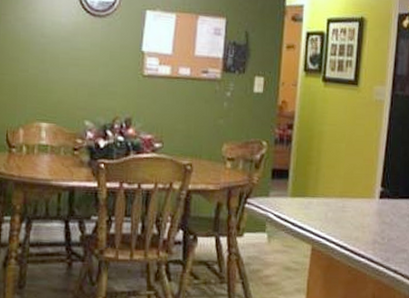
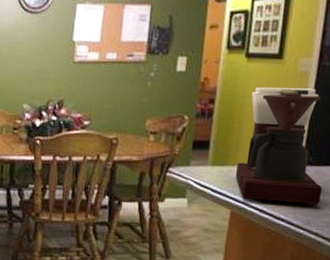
coffee maker: none [315,113,400,241] -> present [235,87,323,206]

